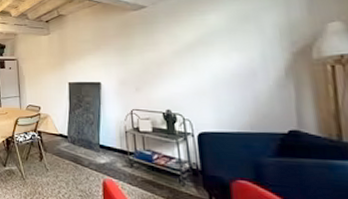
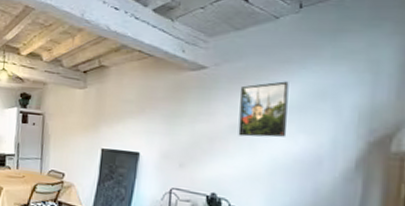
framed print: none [176,10,222,60] -> present [238,81,289,138]

